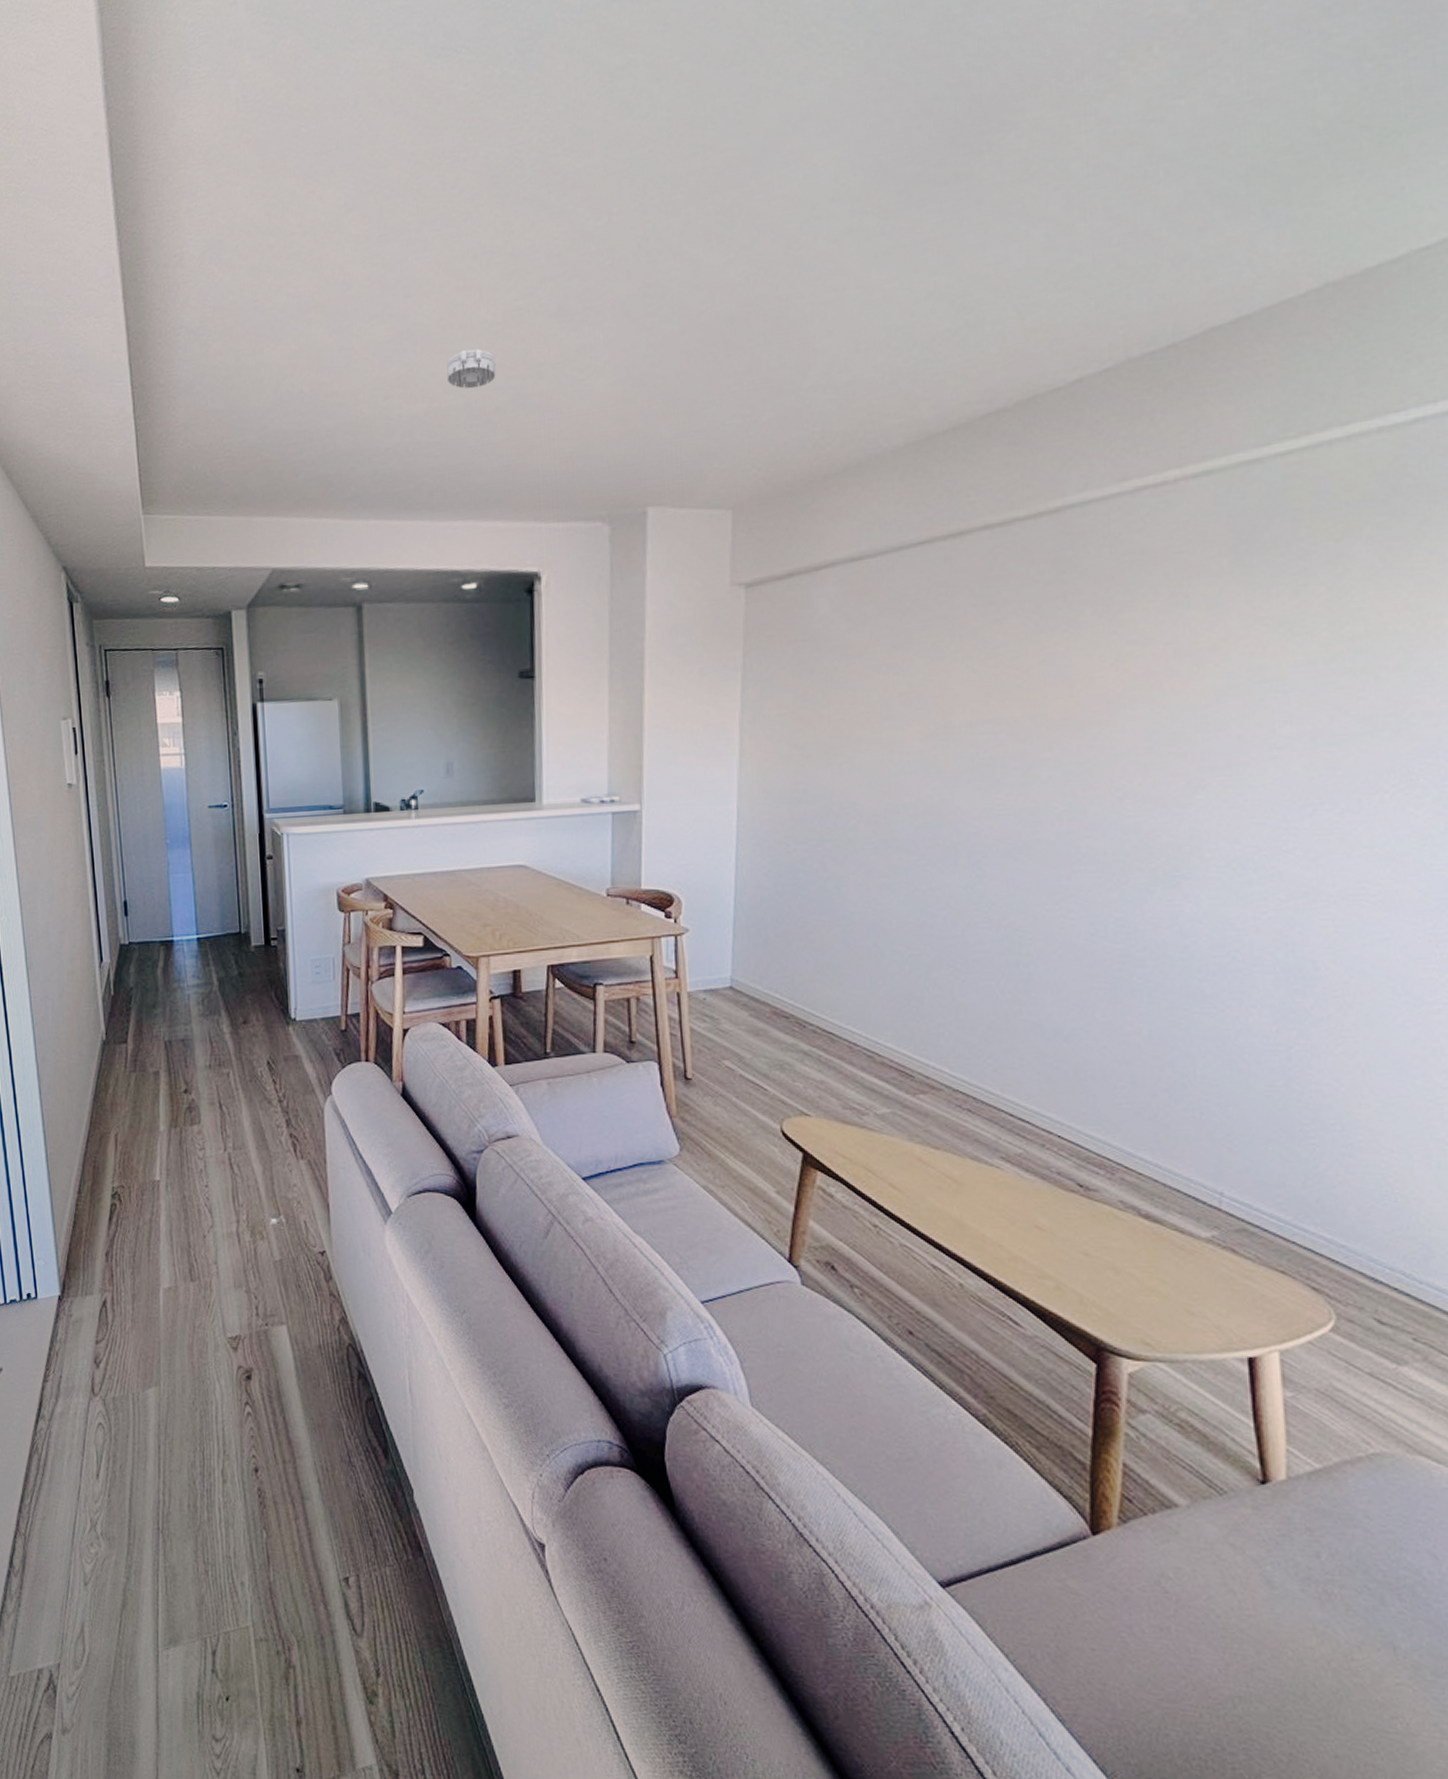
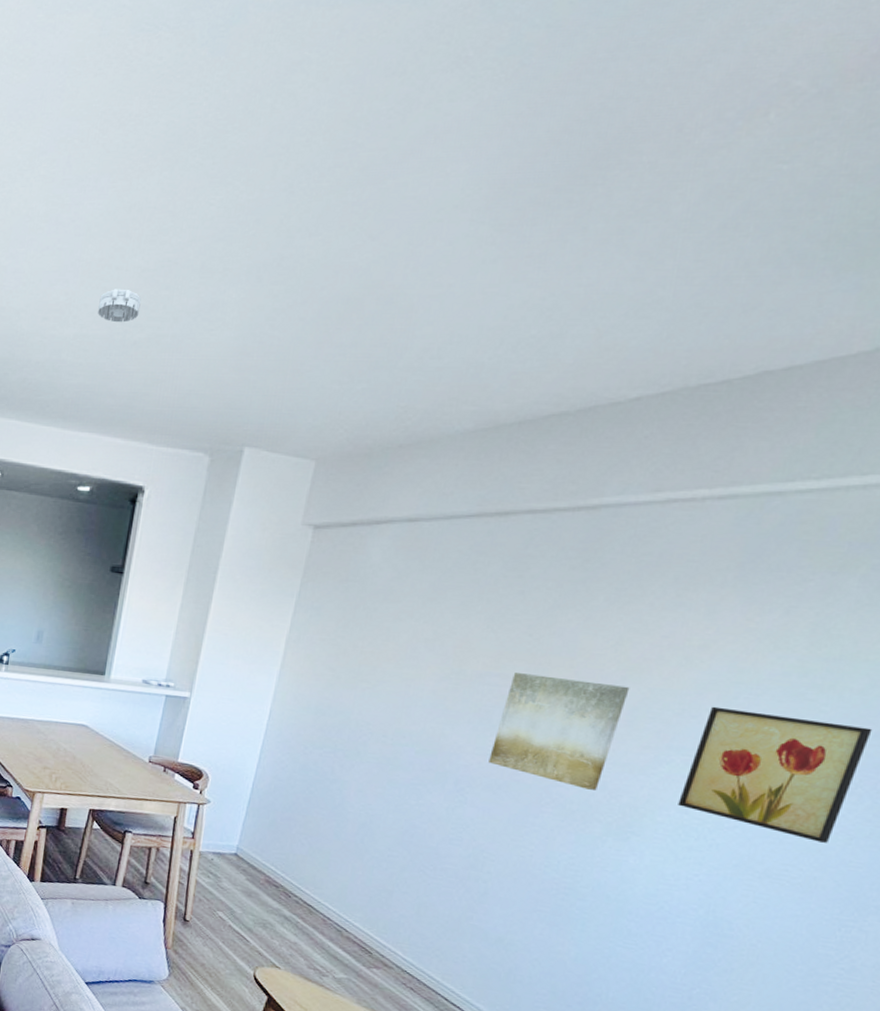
wall art: none [1000,708,1142,836] -> present [488,673,630,790]
wall art: none [1225,707,1421,849] -> present [678,706,873,843]

